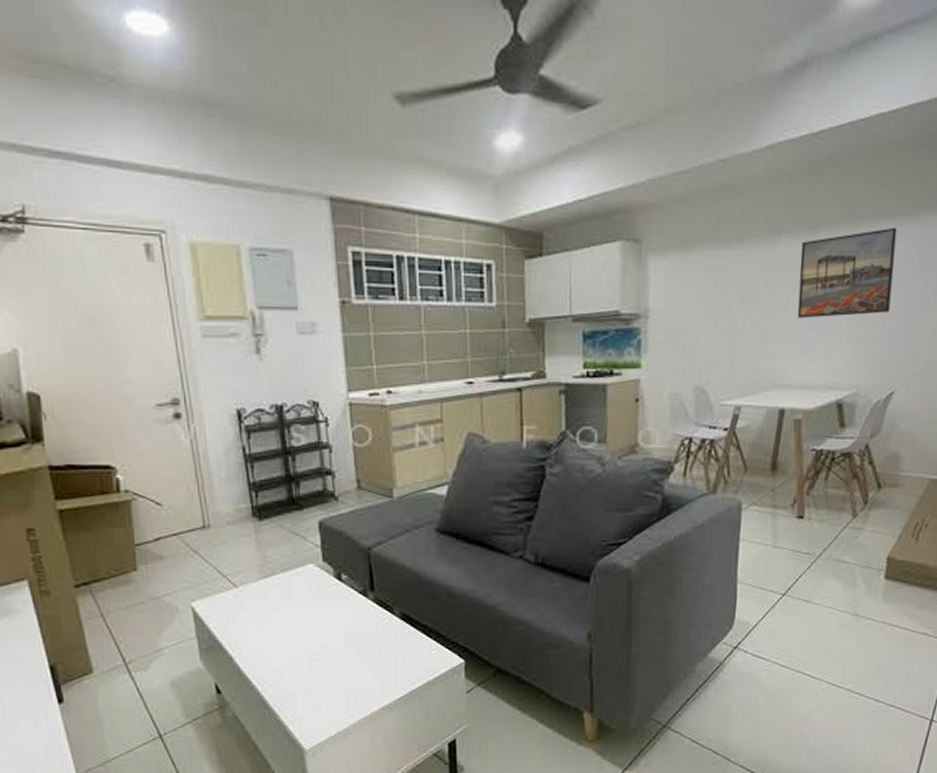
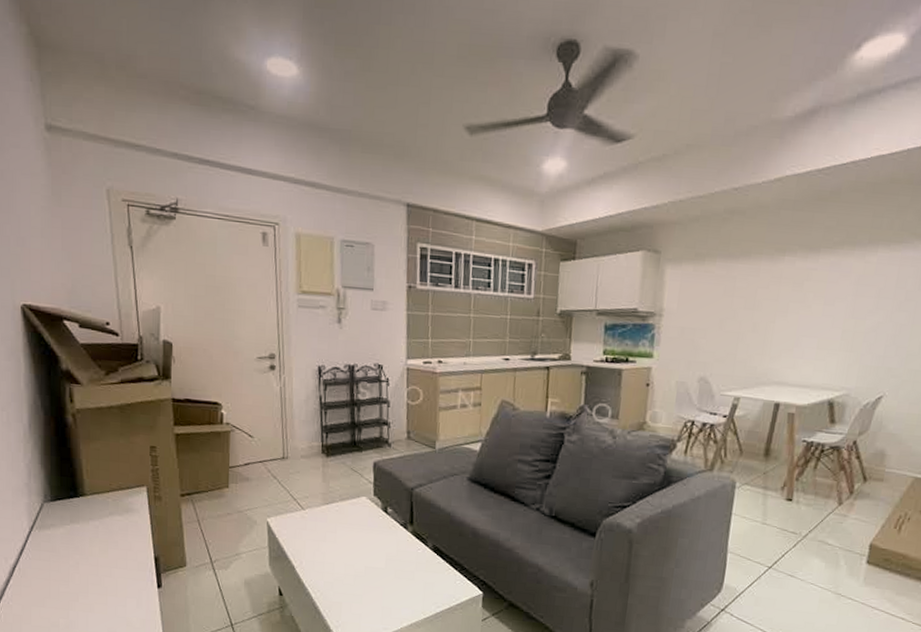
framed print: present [797,227,898,319] -> none [795,252,892,327]

